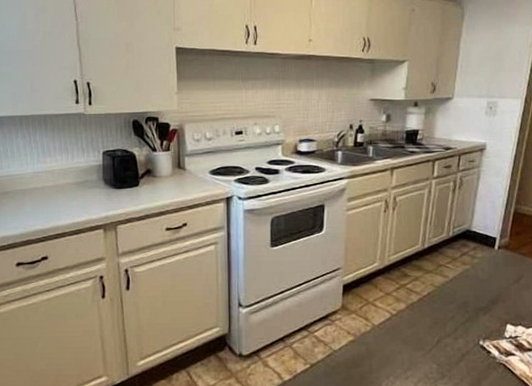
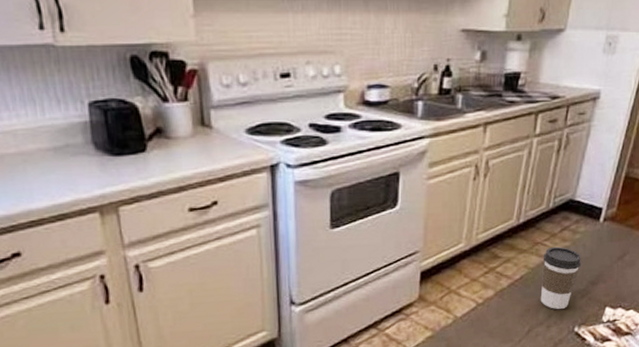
coffee cup: none [446,269,482,323] -> present [540,246,582,309]

